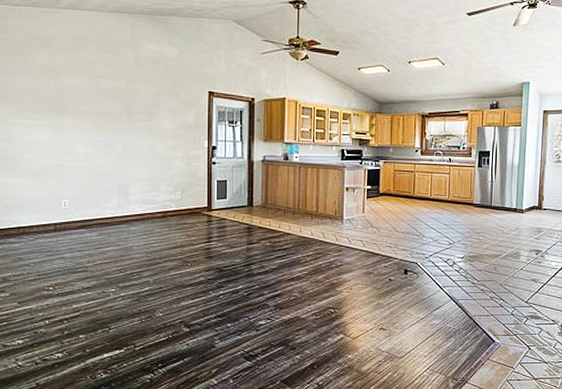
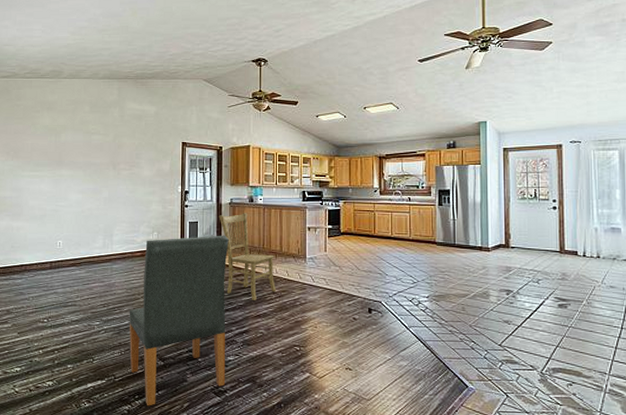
dining chair: none [149,195,261,374] -> present [129,235,229,406]
dining chair: none [250,171,312,263] -> present [219,213,277,300]

